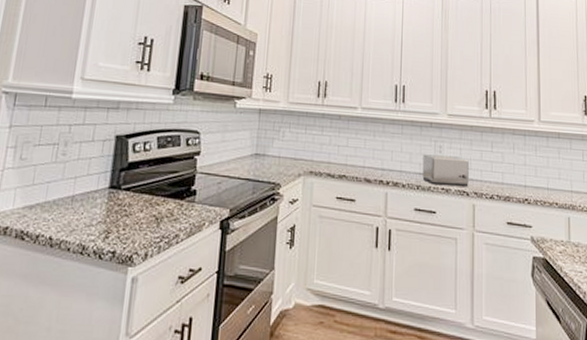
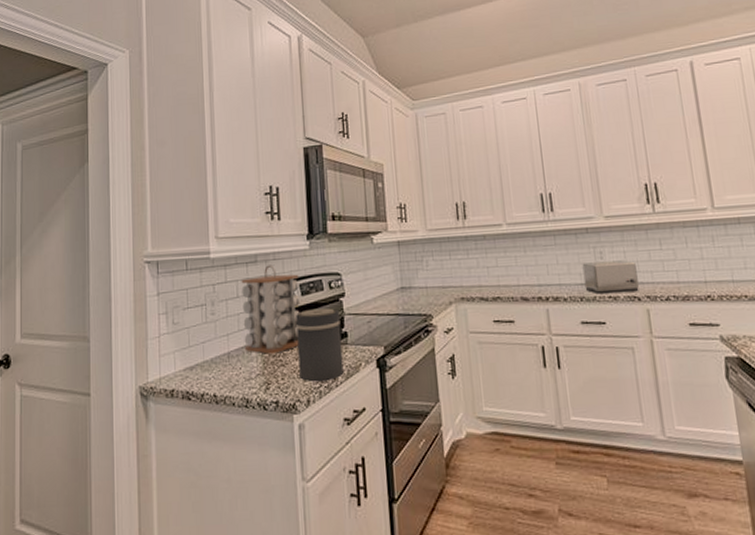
spice rack: none [90,113,159,203] -> present [241,265,299,354]
cylinder: none [141,163,192,237] -> present [296,308,344,382]

